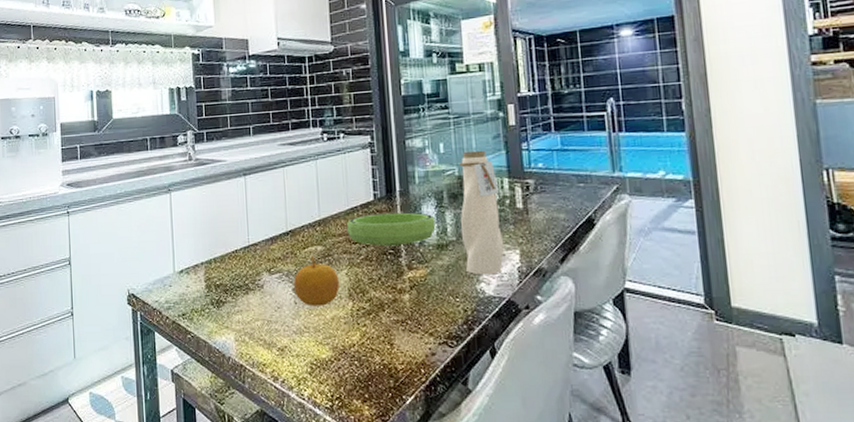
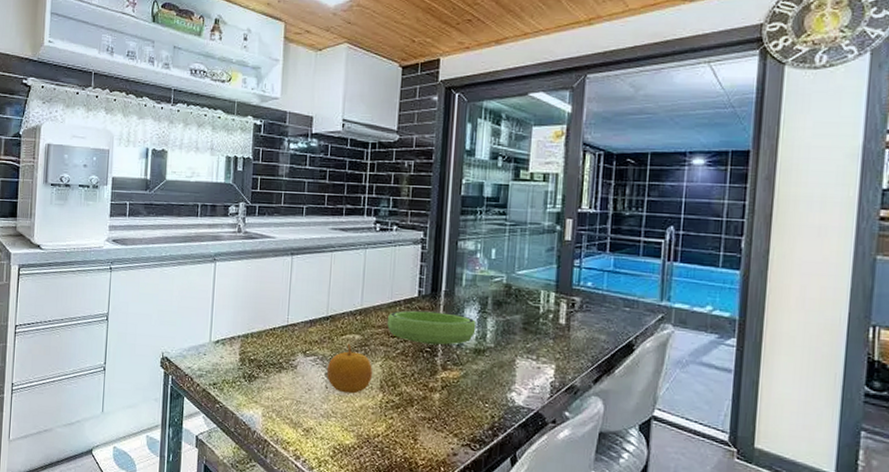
water bottle: present [459,150,505,275] -> none [500,260,544,386]

